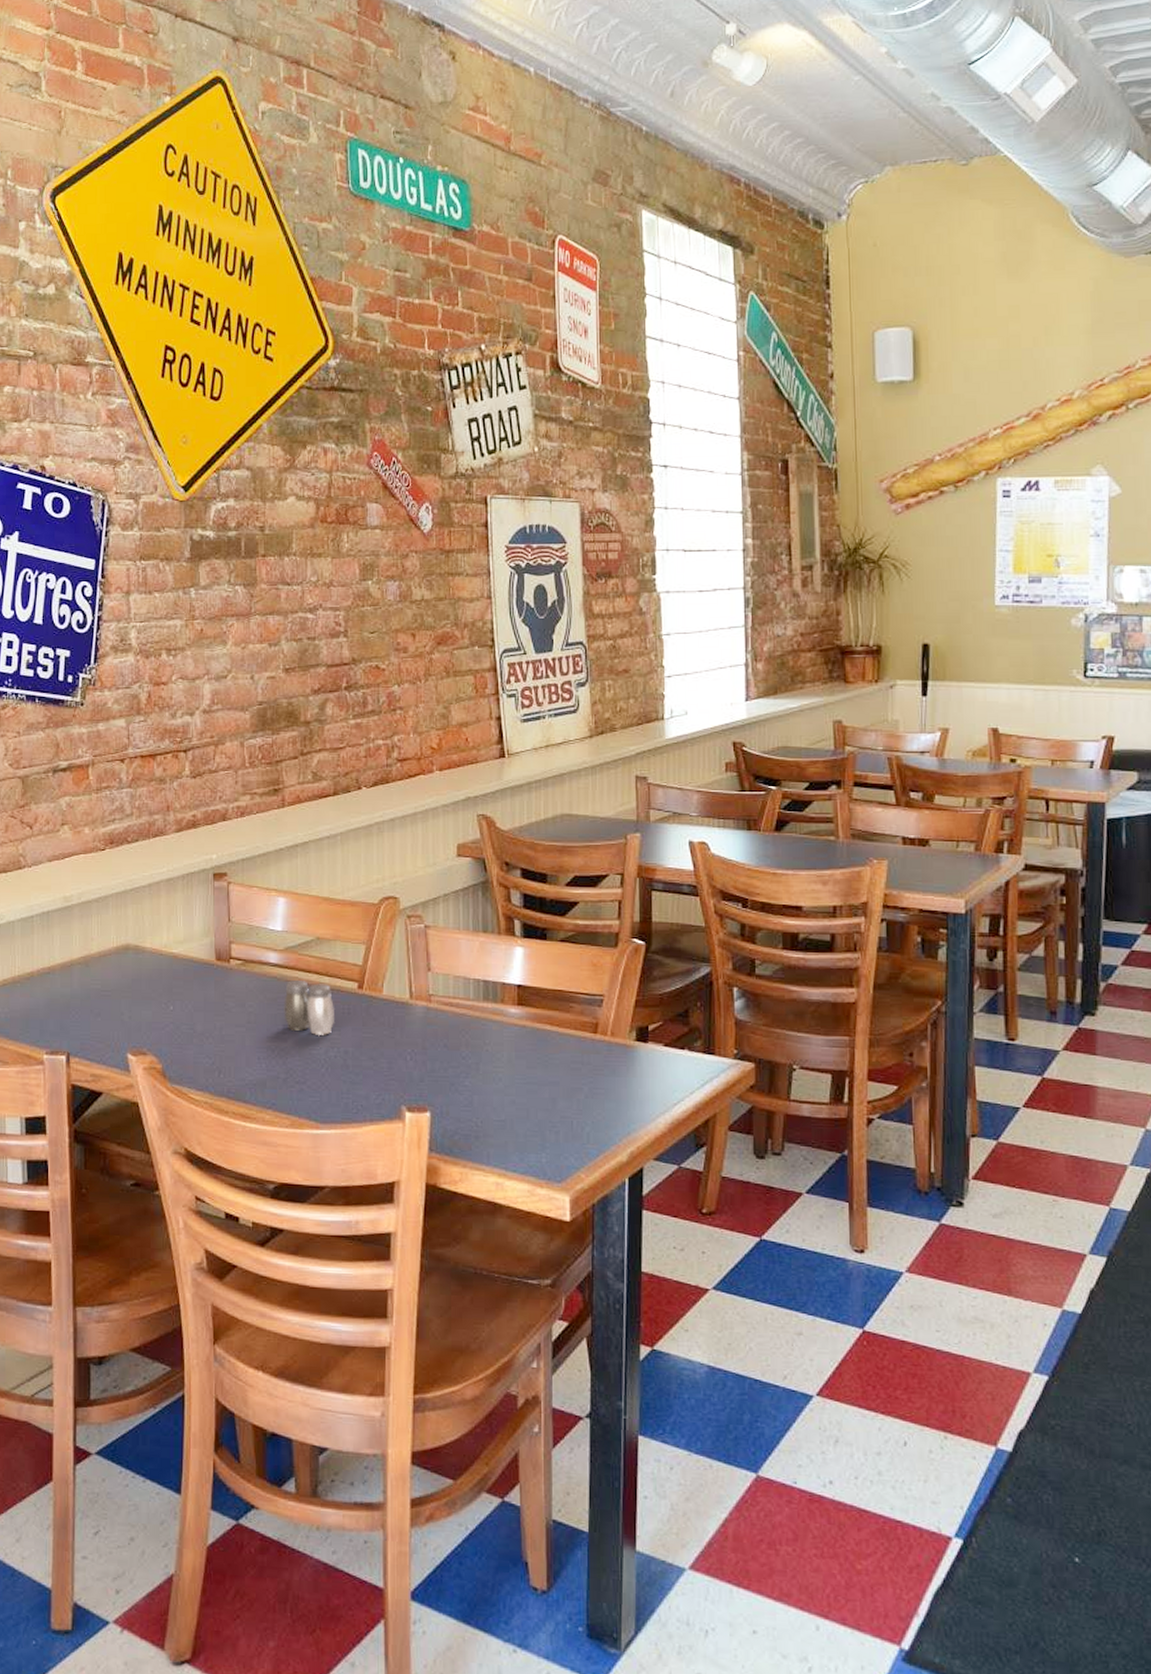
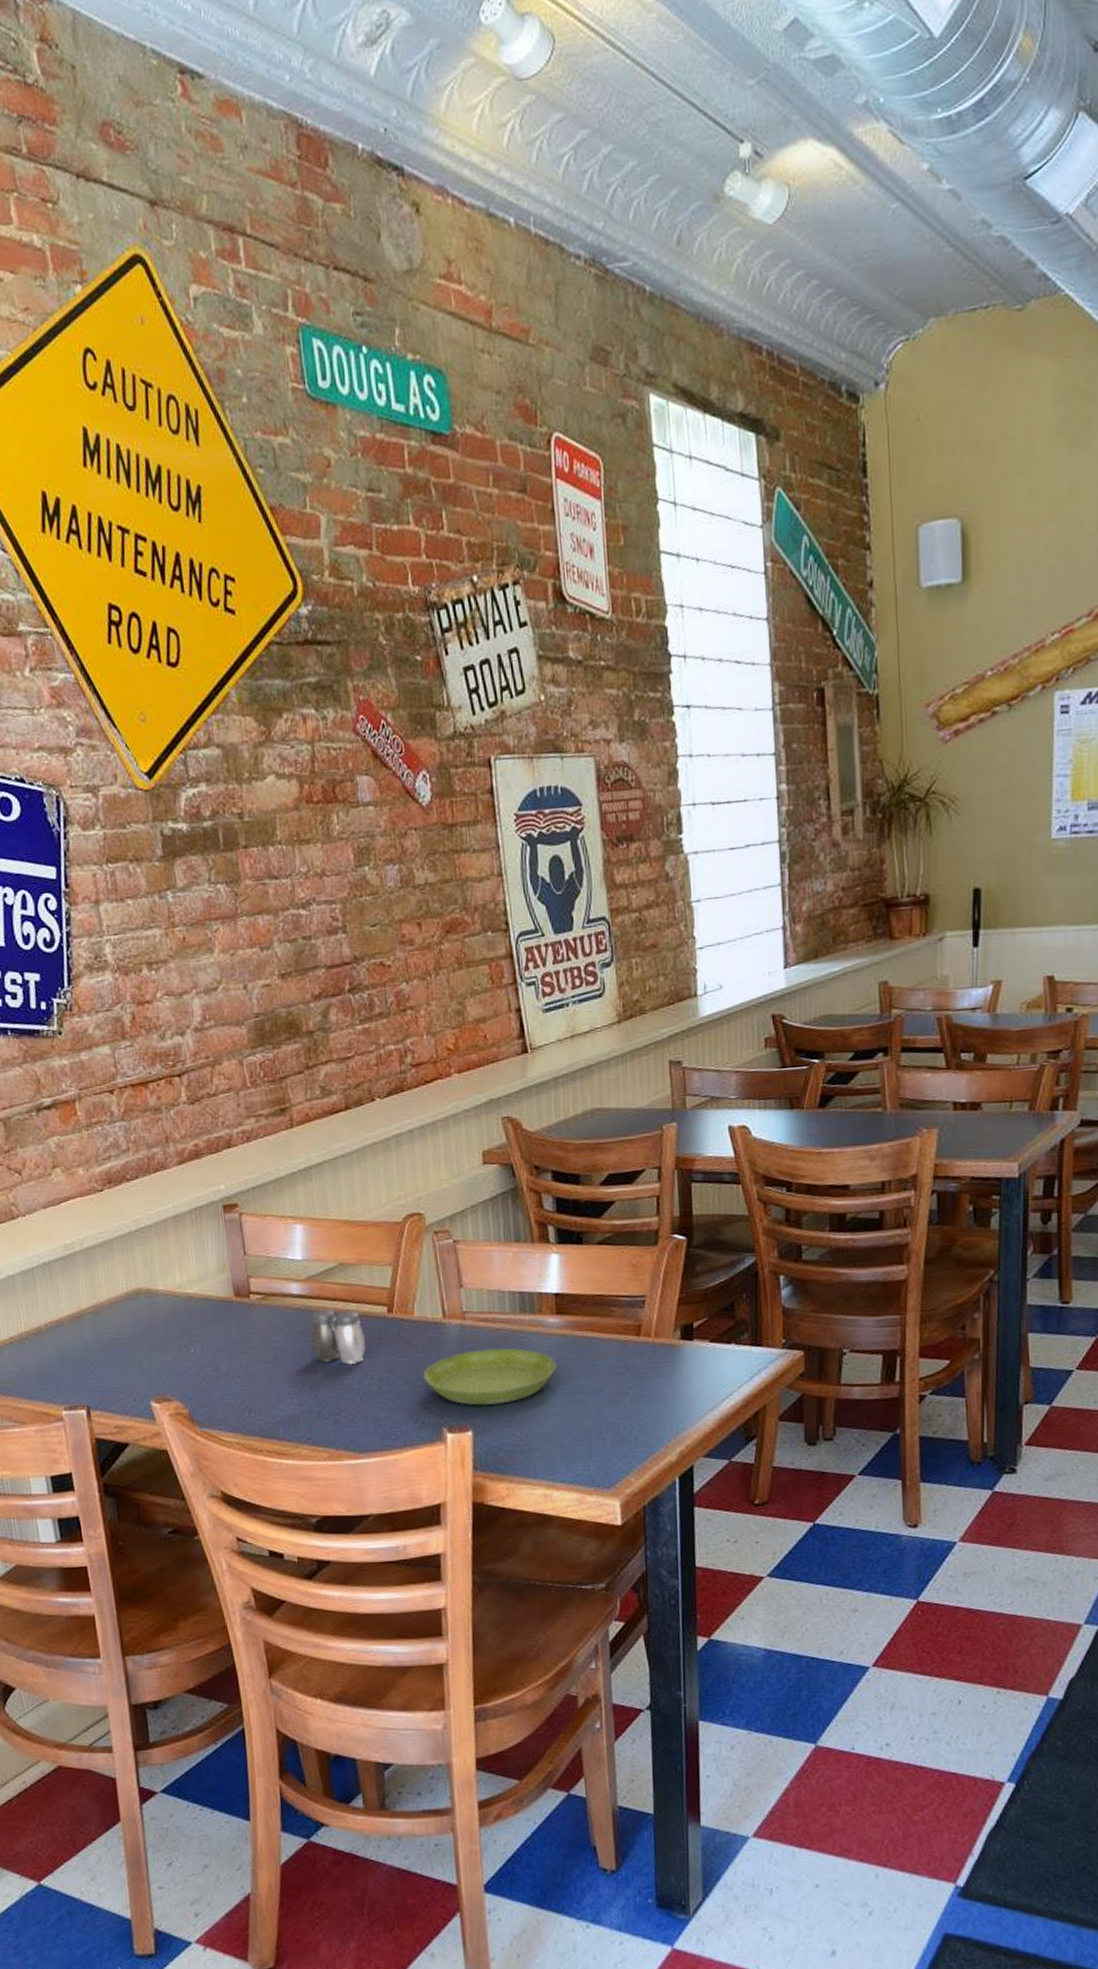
saucer: none [387,1033,515,1088] -> present [423,1348,556,1406]

